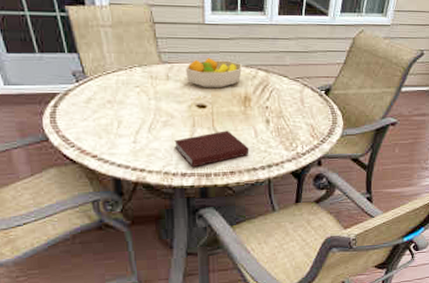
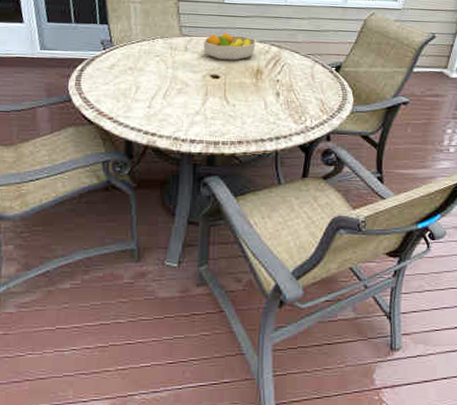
notebook: present [174,130,249,168] -> none [186,101,258,135]

